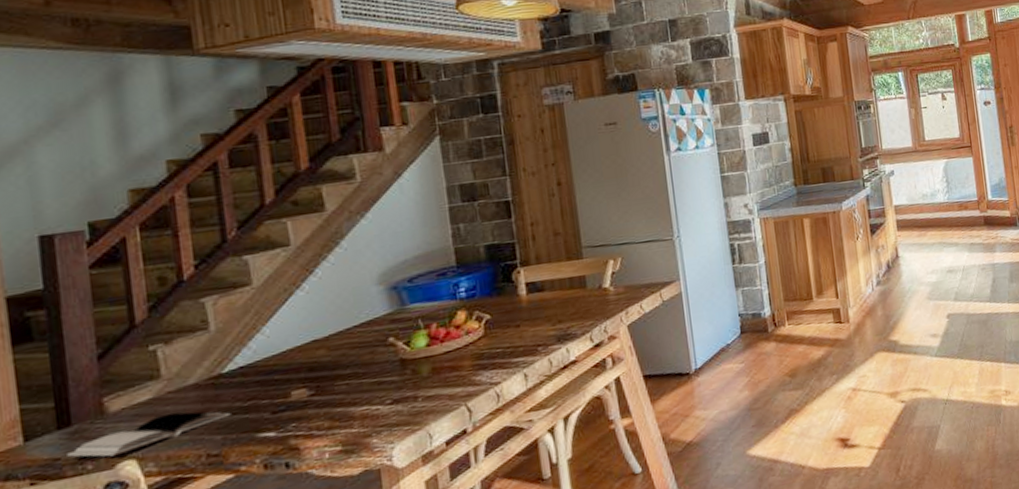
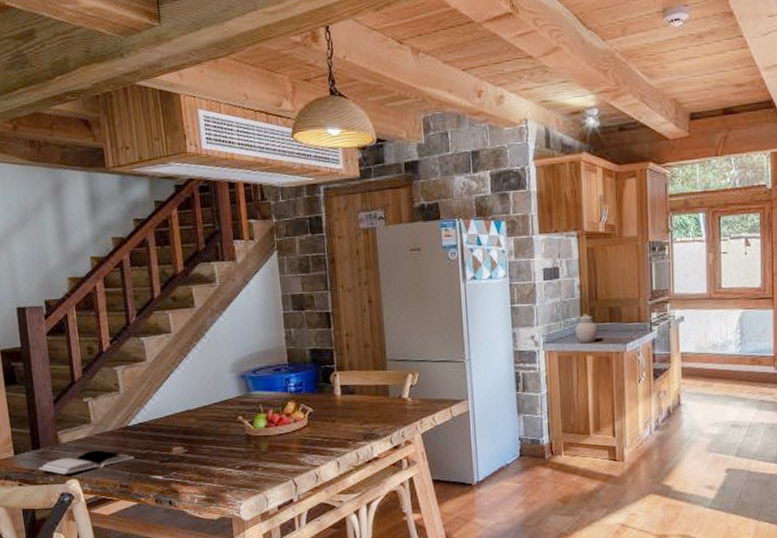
jar: none [789,176,813,207] -> present [575,313,598,344]

